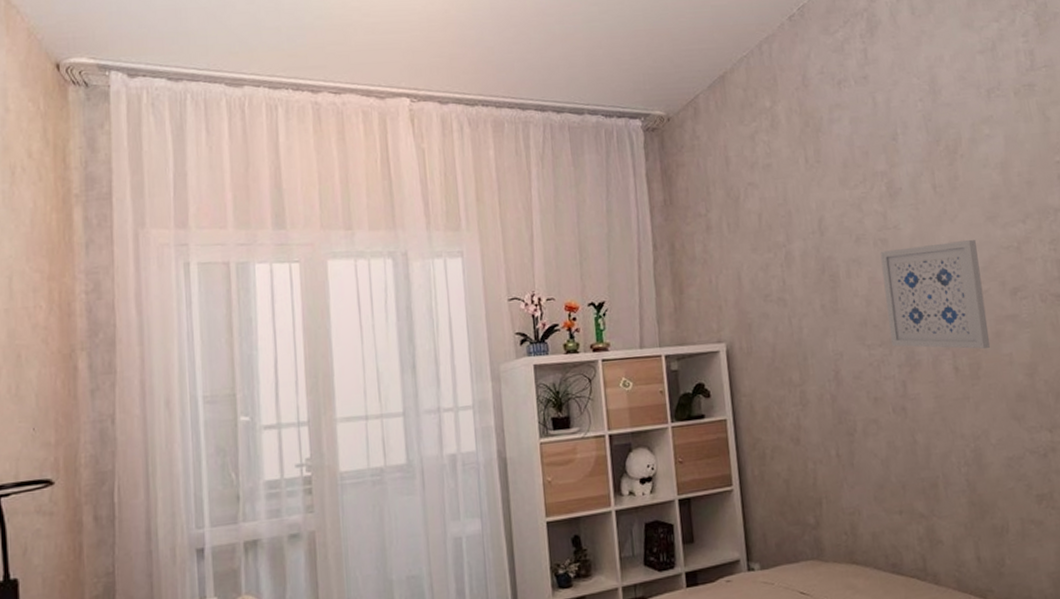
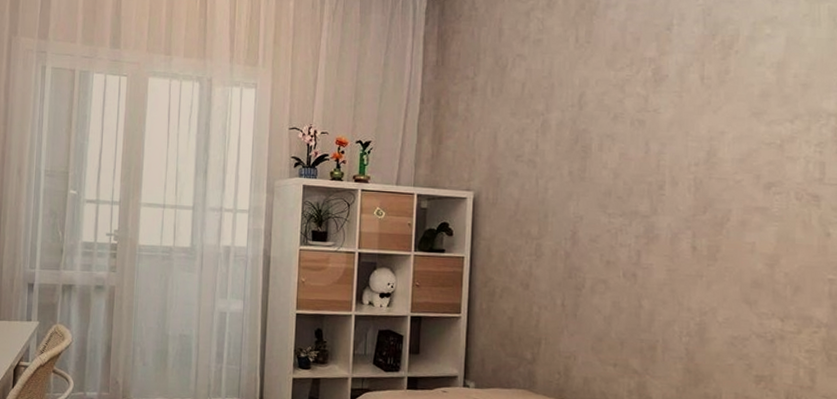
wall art: present [880,239,991,349] -> none [632,131,736,234]

